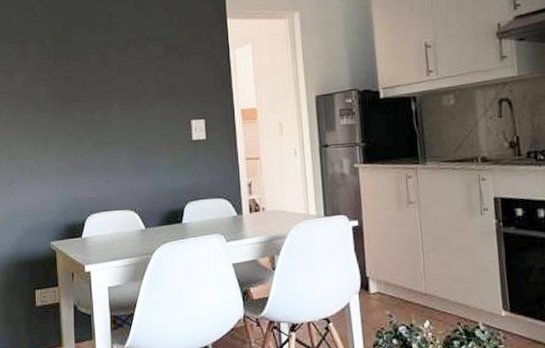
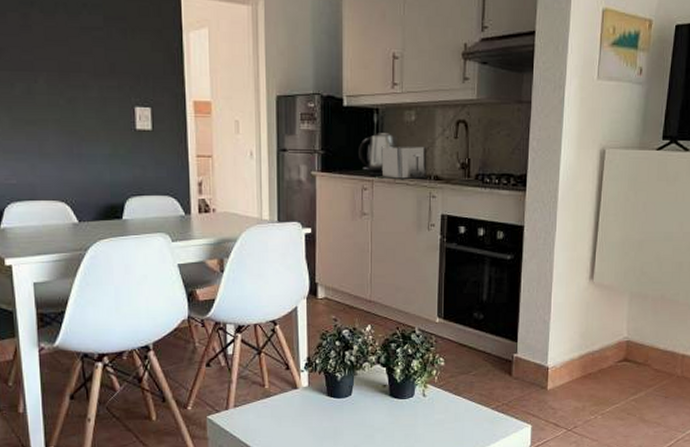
kettle: none [399,119,439,164] -> present [359,133,399,177]
toaster: none [422,128,474,166] -> present [381,145,427,180]

